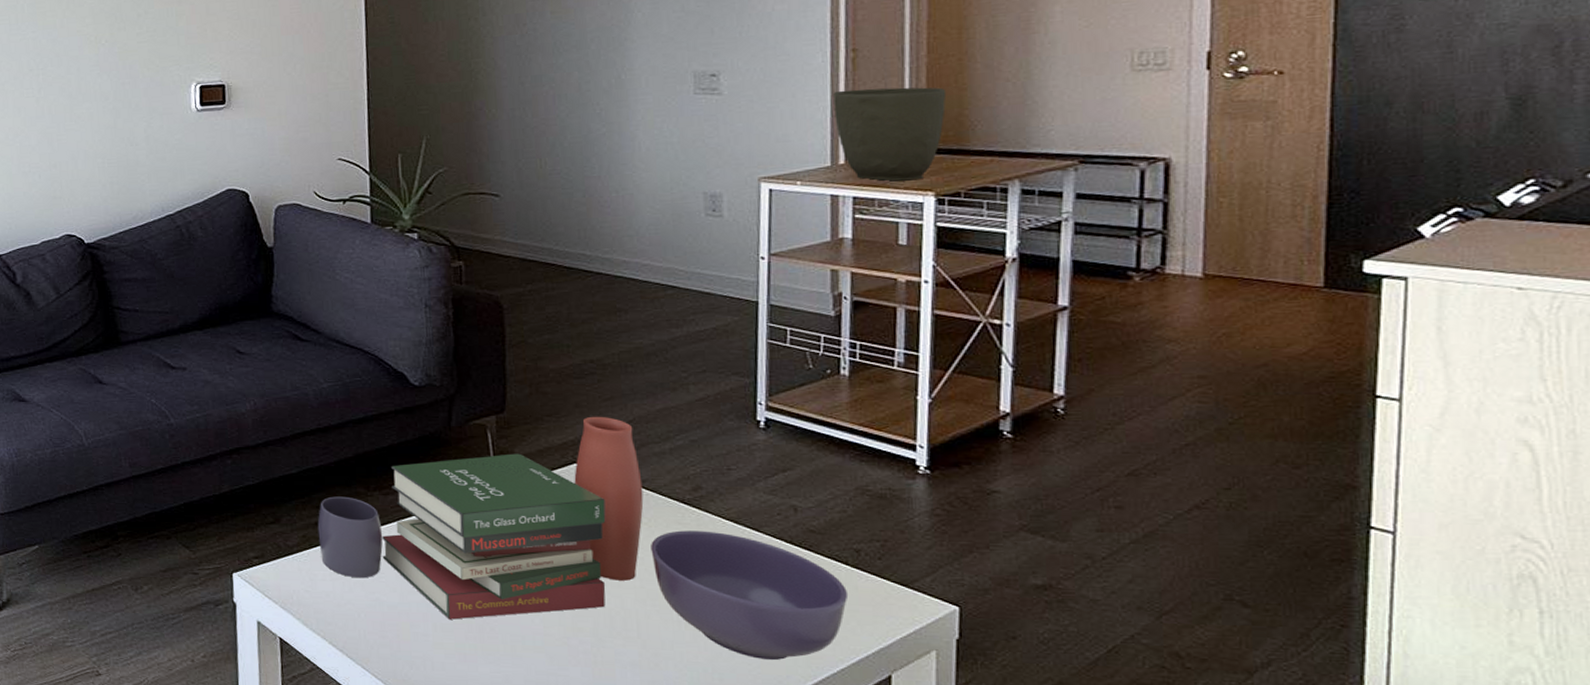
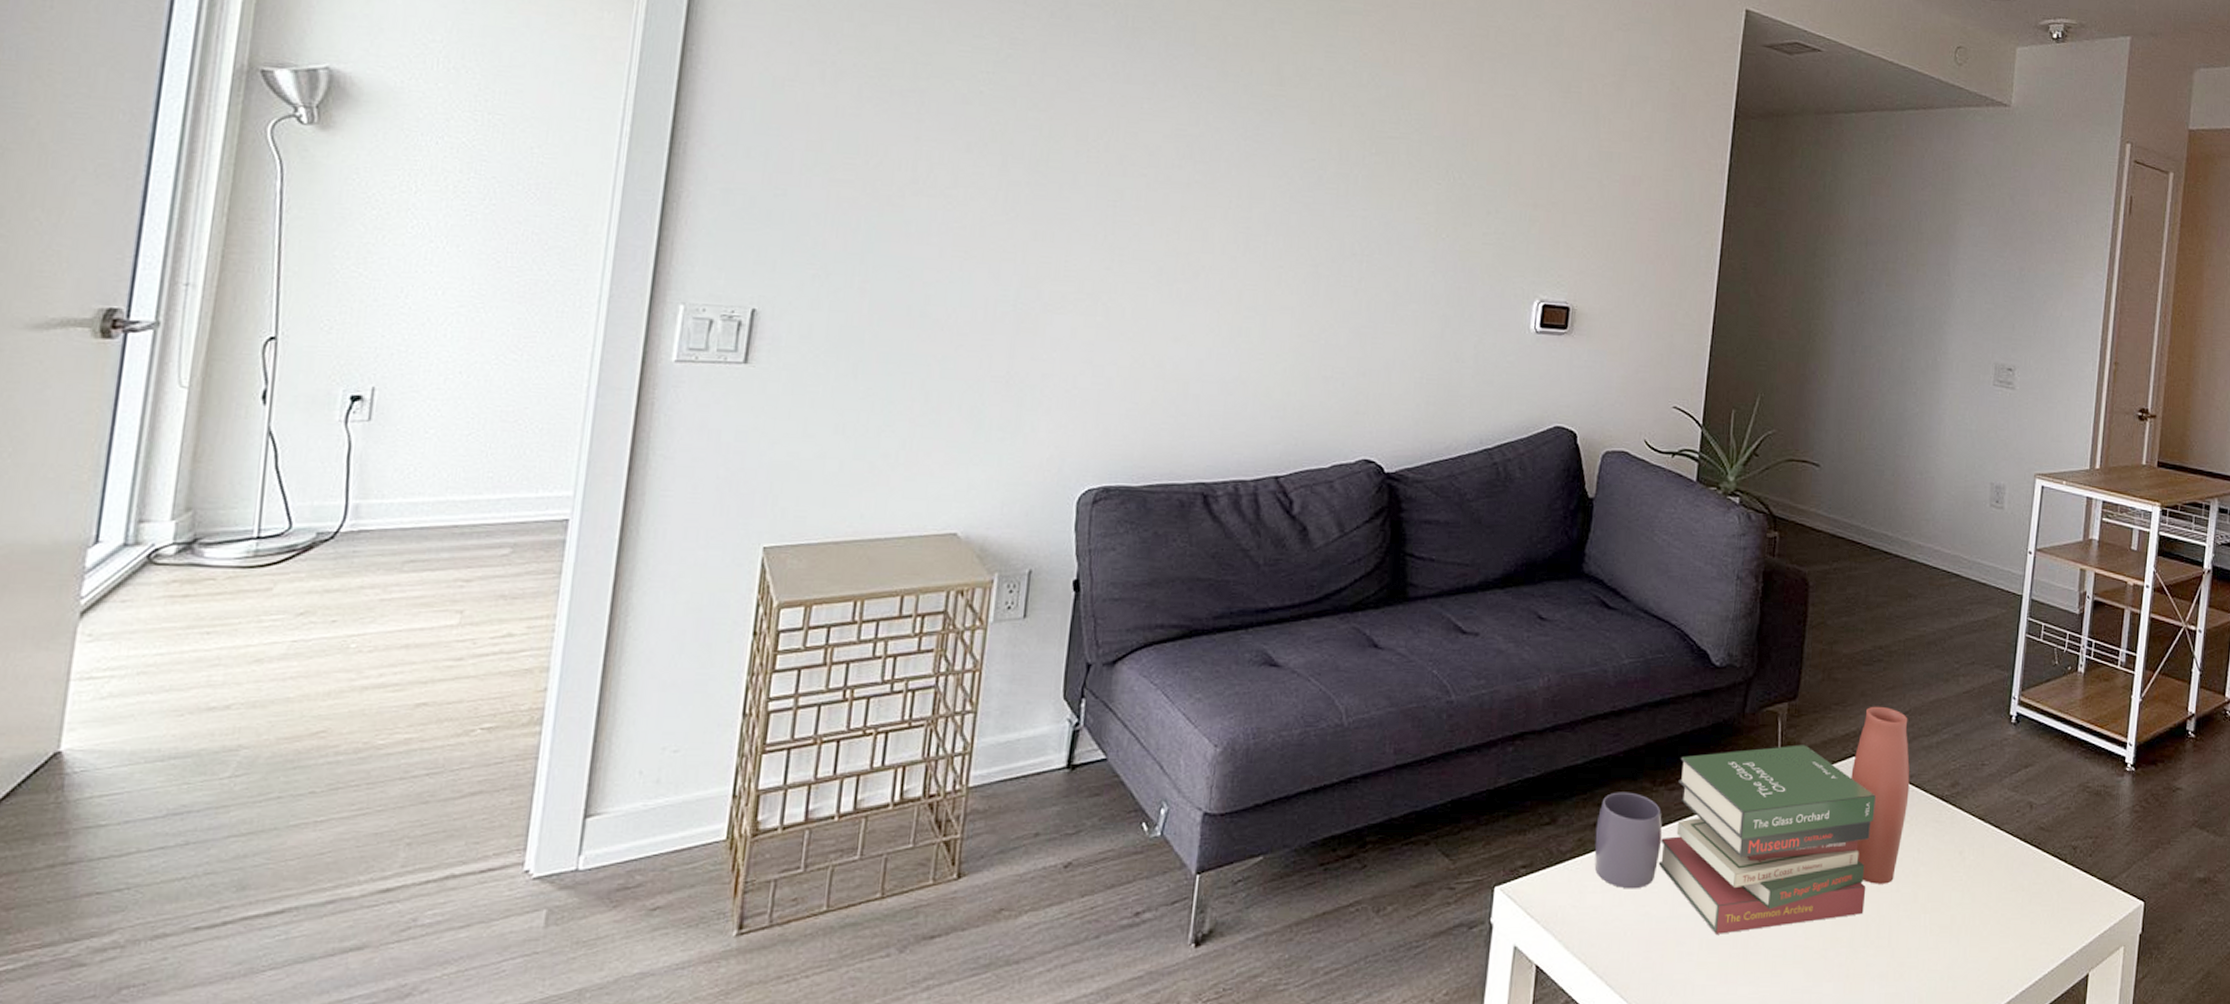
bowl: present [651,530,849,660] -> none [1909,829,2064,963]
ceramic pot: present [833,87,947,181] -> none [2096,399,2177,491]

